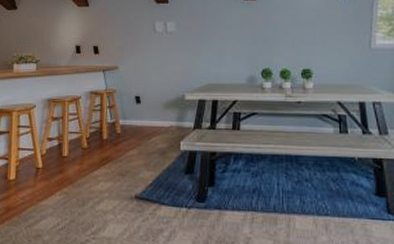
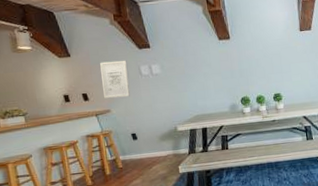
wall art: none [113,14,143,55] -> present [100,60,130,98]

